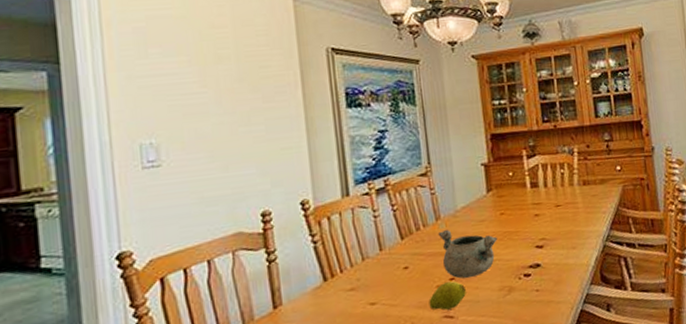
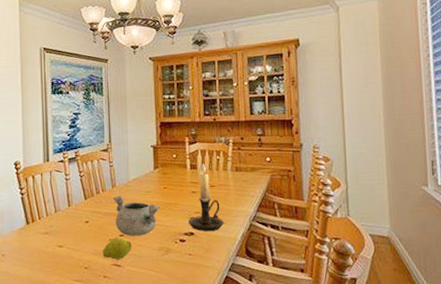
candle holder: none [533,180,574,261] -> present [188,163,224,231]

